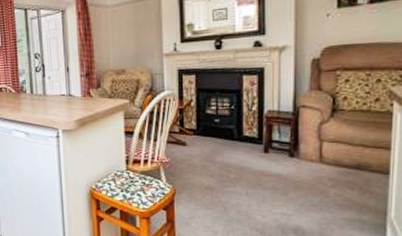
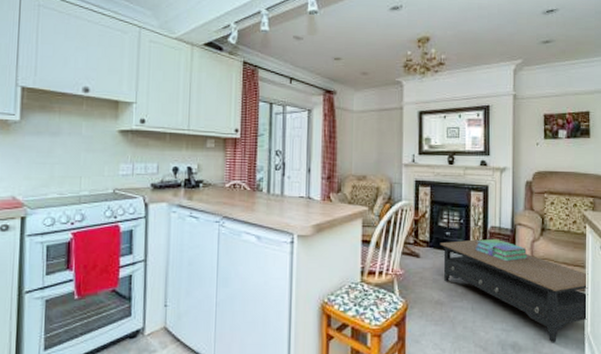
coffee table: none [208,125,395,228] -> present [440,239,588,343]
stack of books: none [249,123,314,146] -> present [475,238,528,262]

